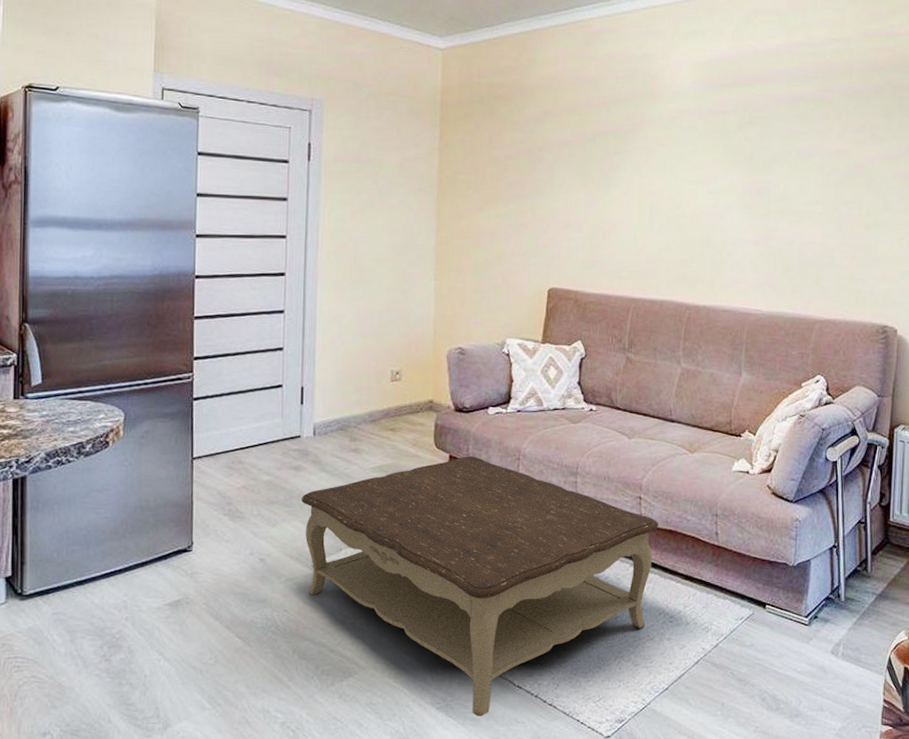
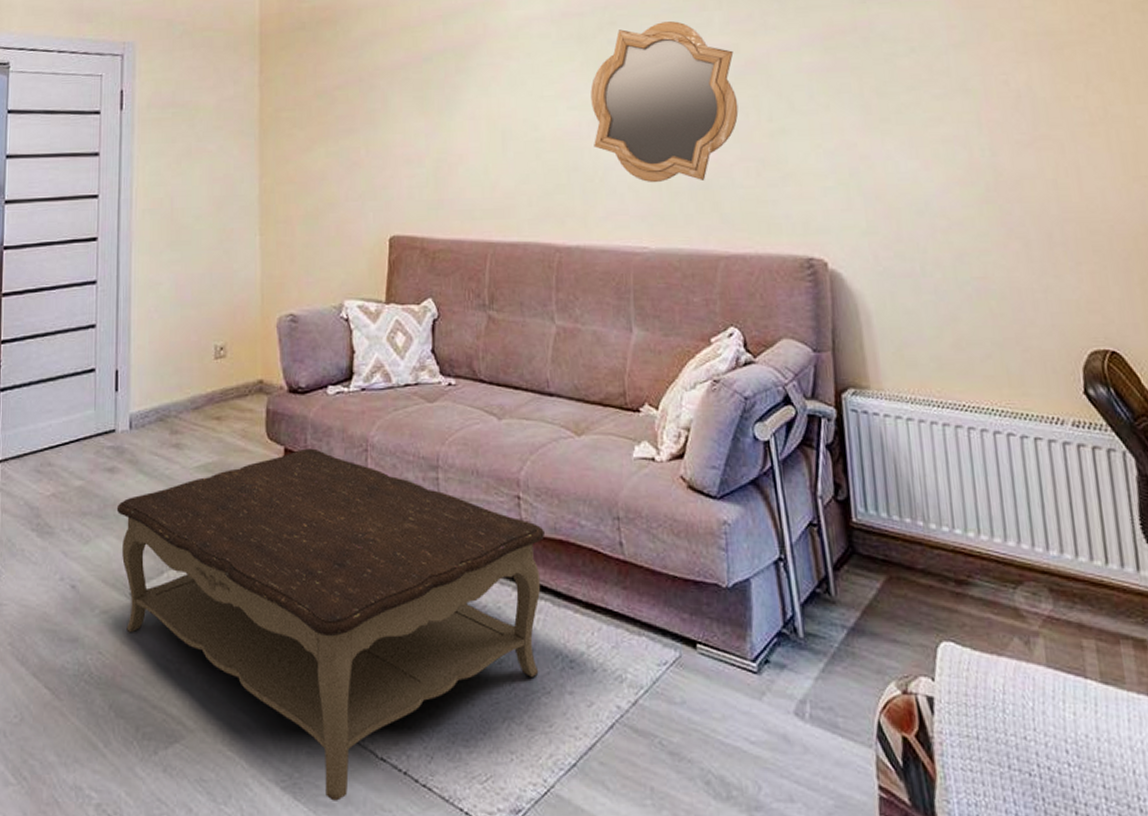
mirror: none [725,126,846,259] -> present [590,21,739,183]

